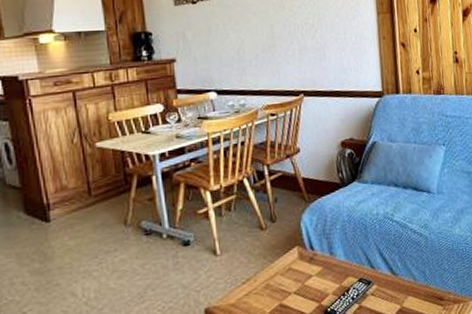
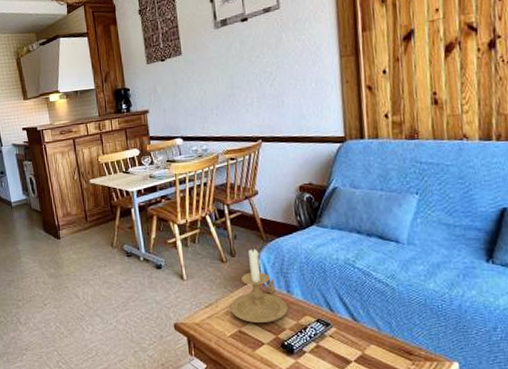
candle holder: none [270,210,331,294] -> present [230,248,288,323]

